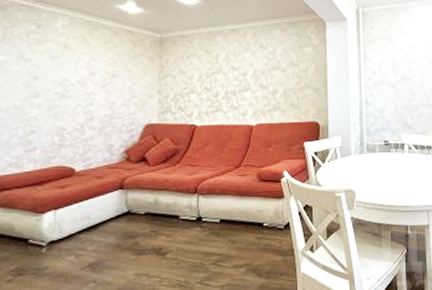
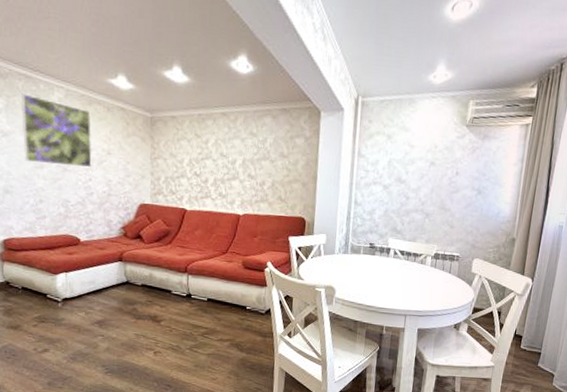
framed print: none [17,23,96,92] -> present [22,93,92,168]

